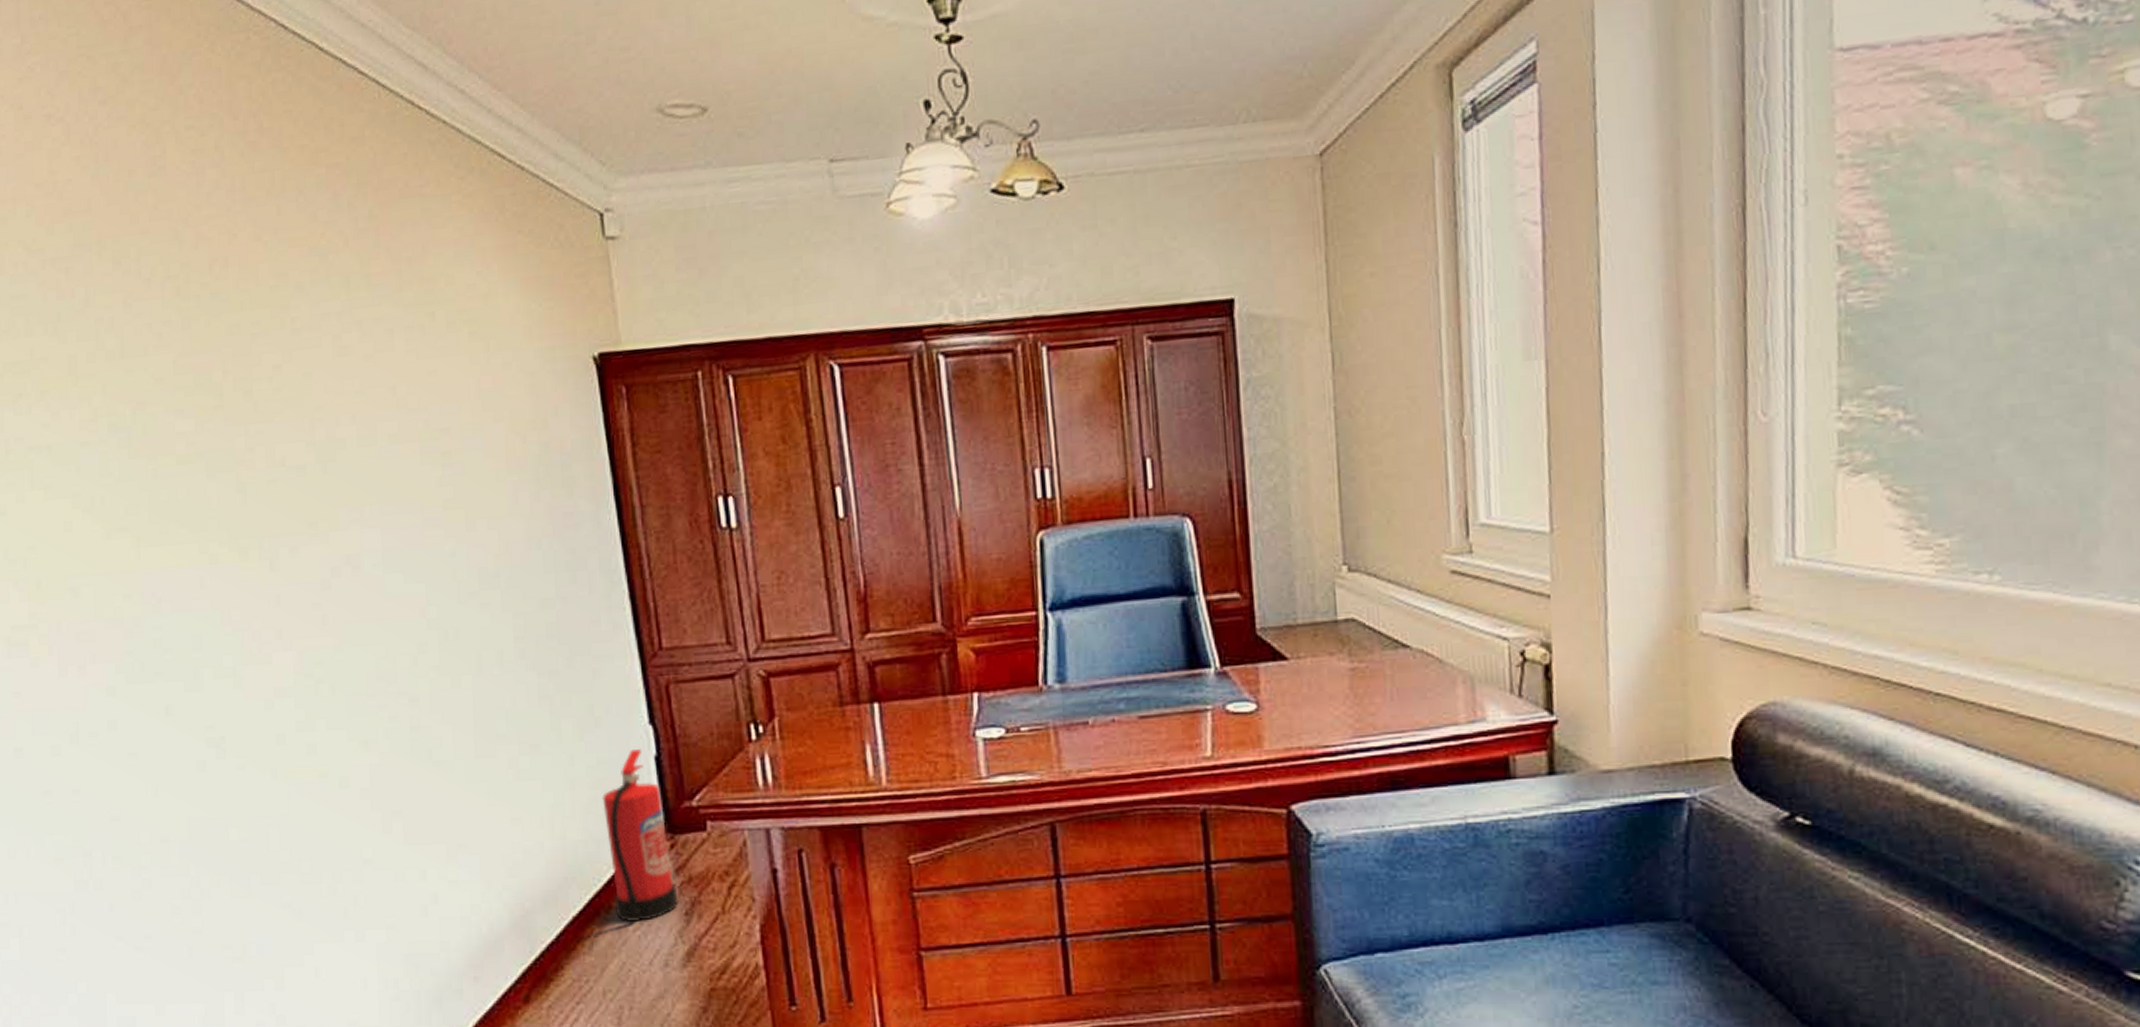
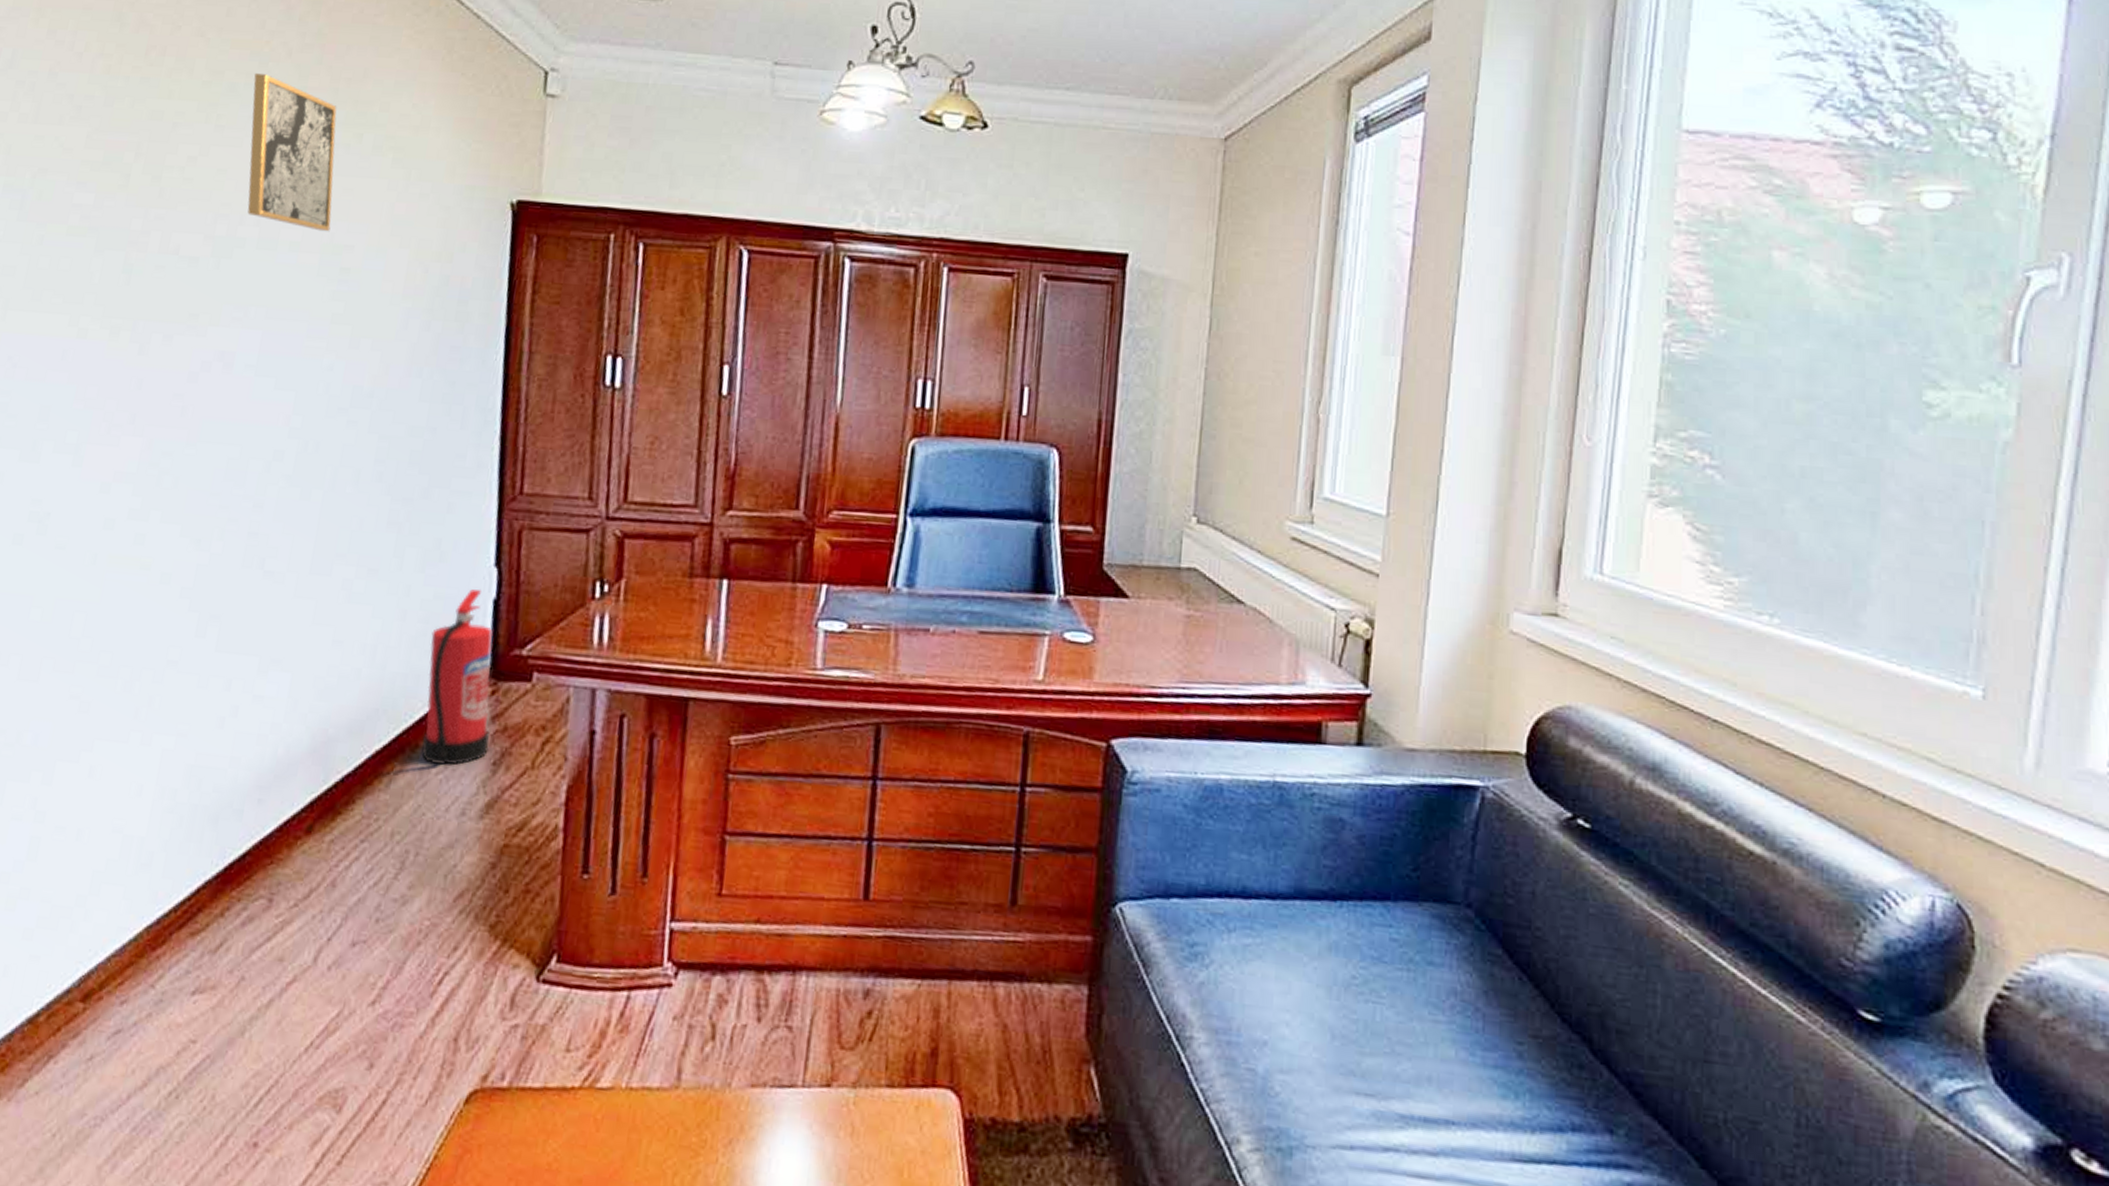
wall art: none [318,267,424,419] -> present [247,72,337,232]

